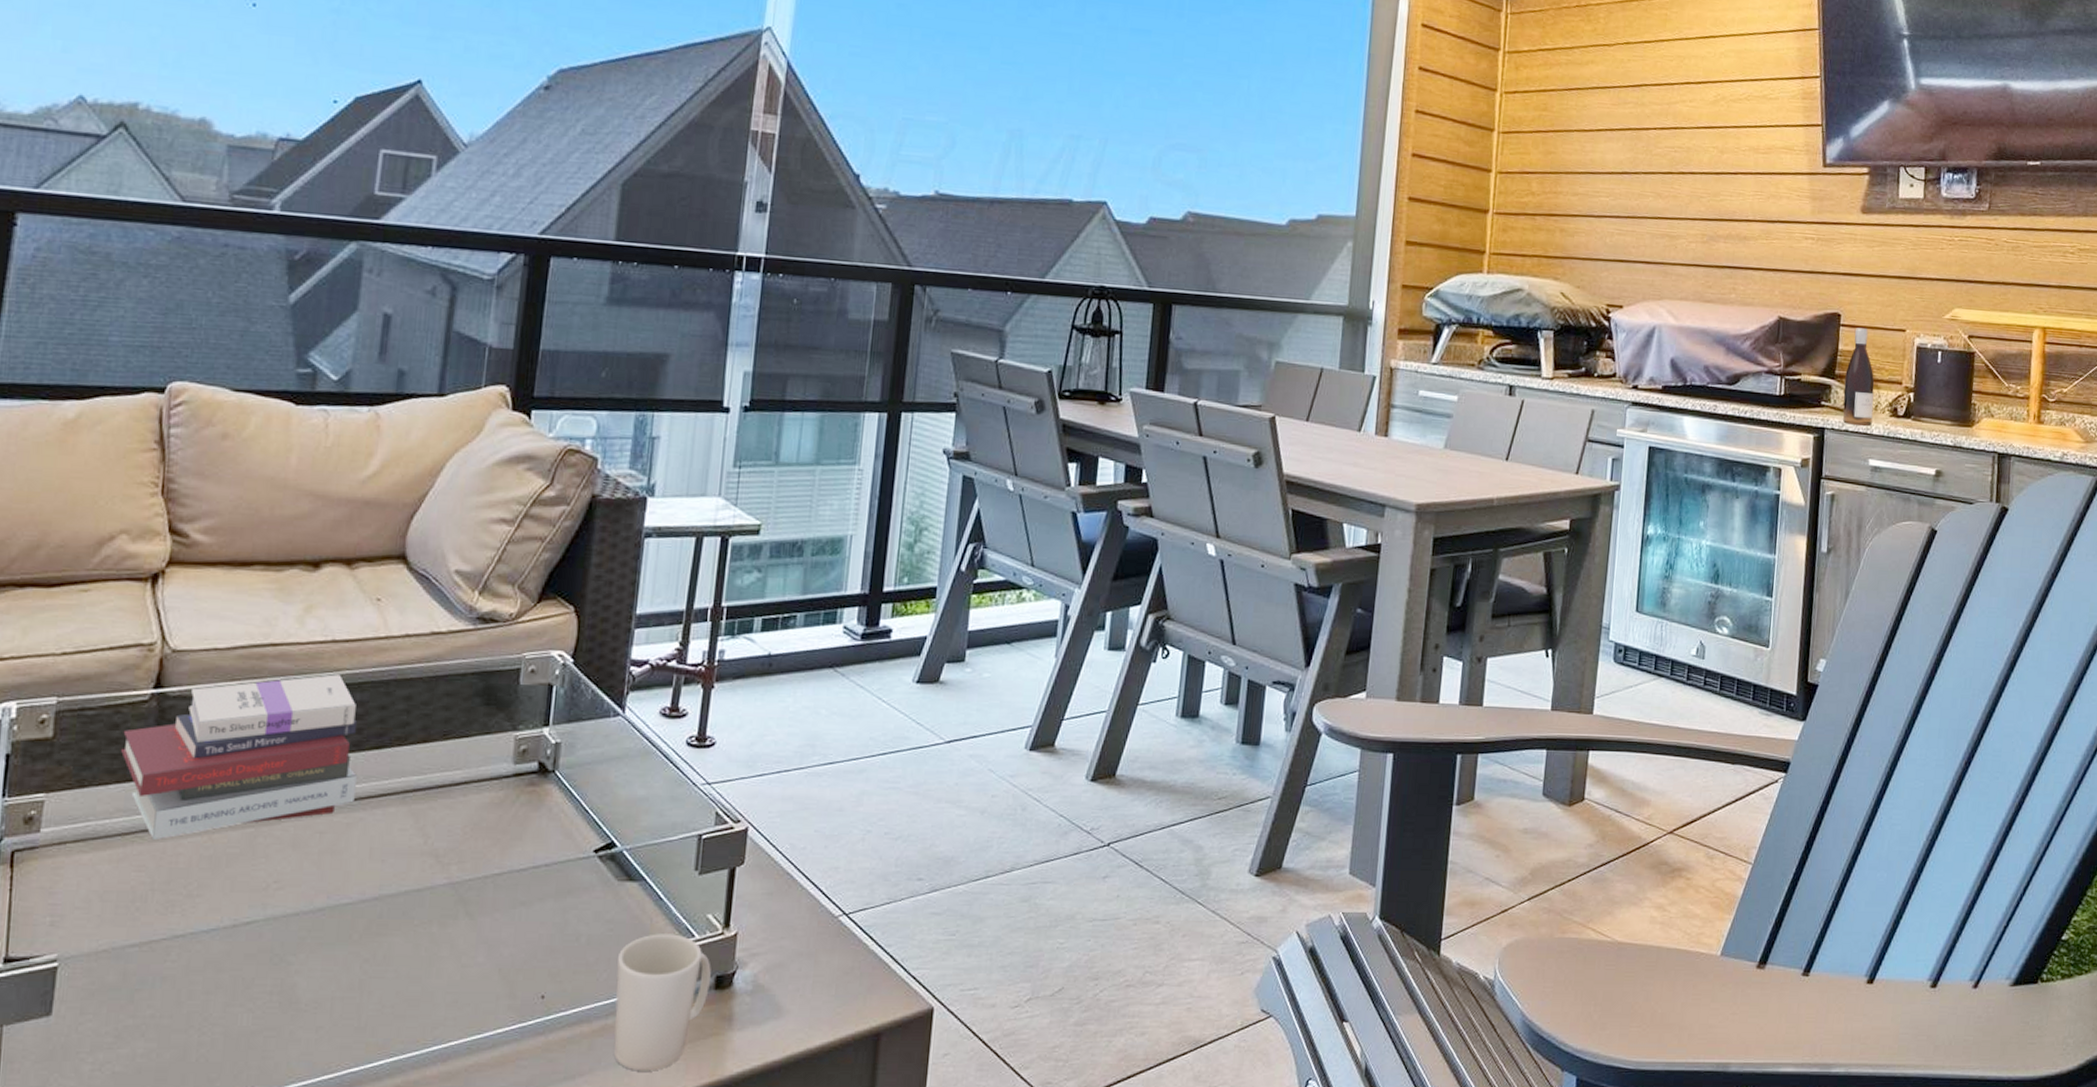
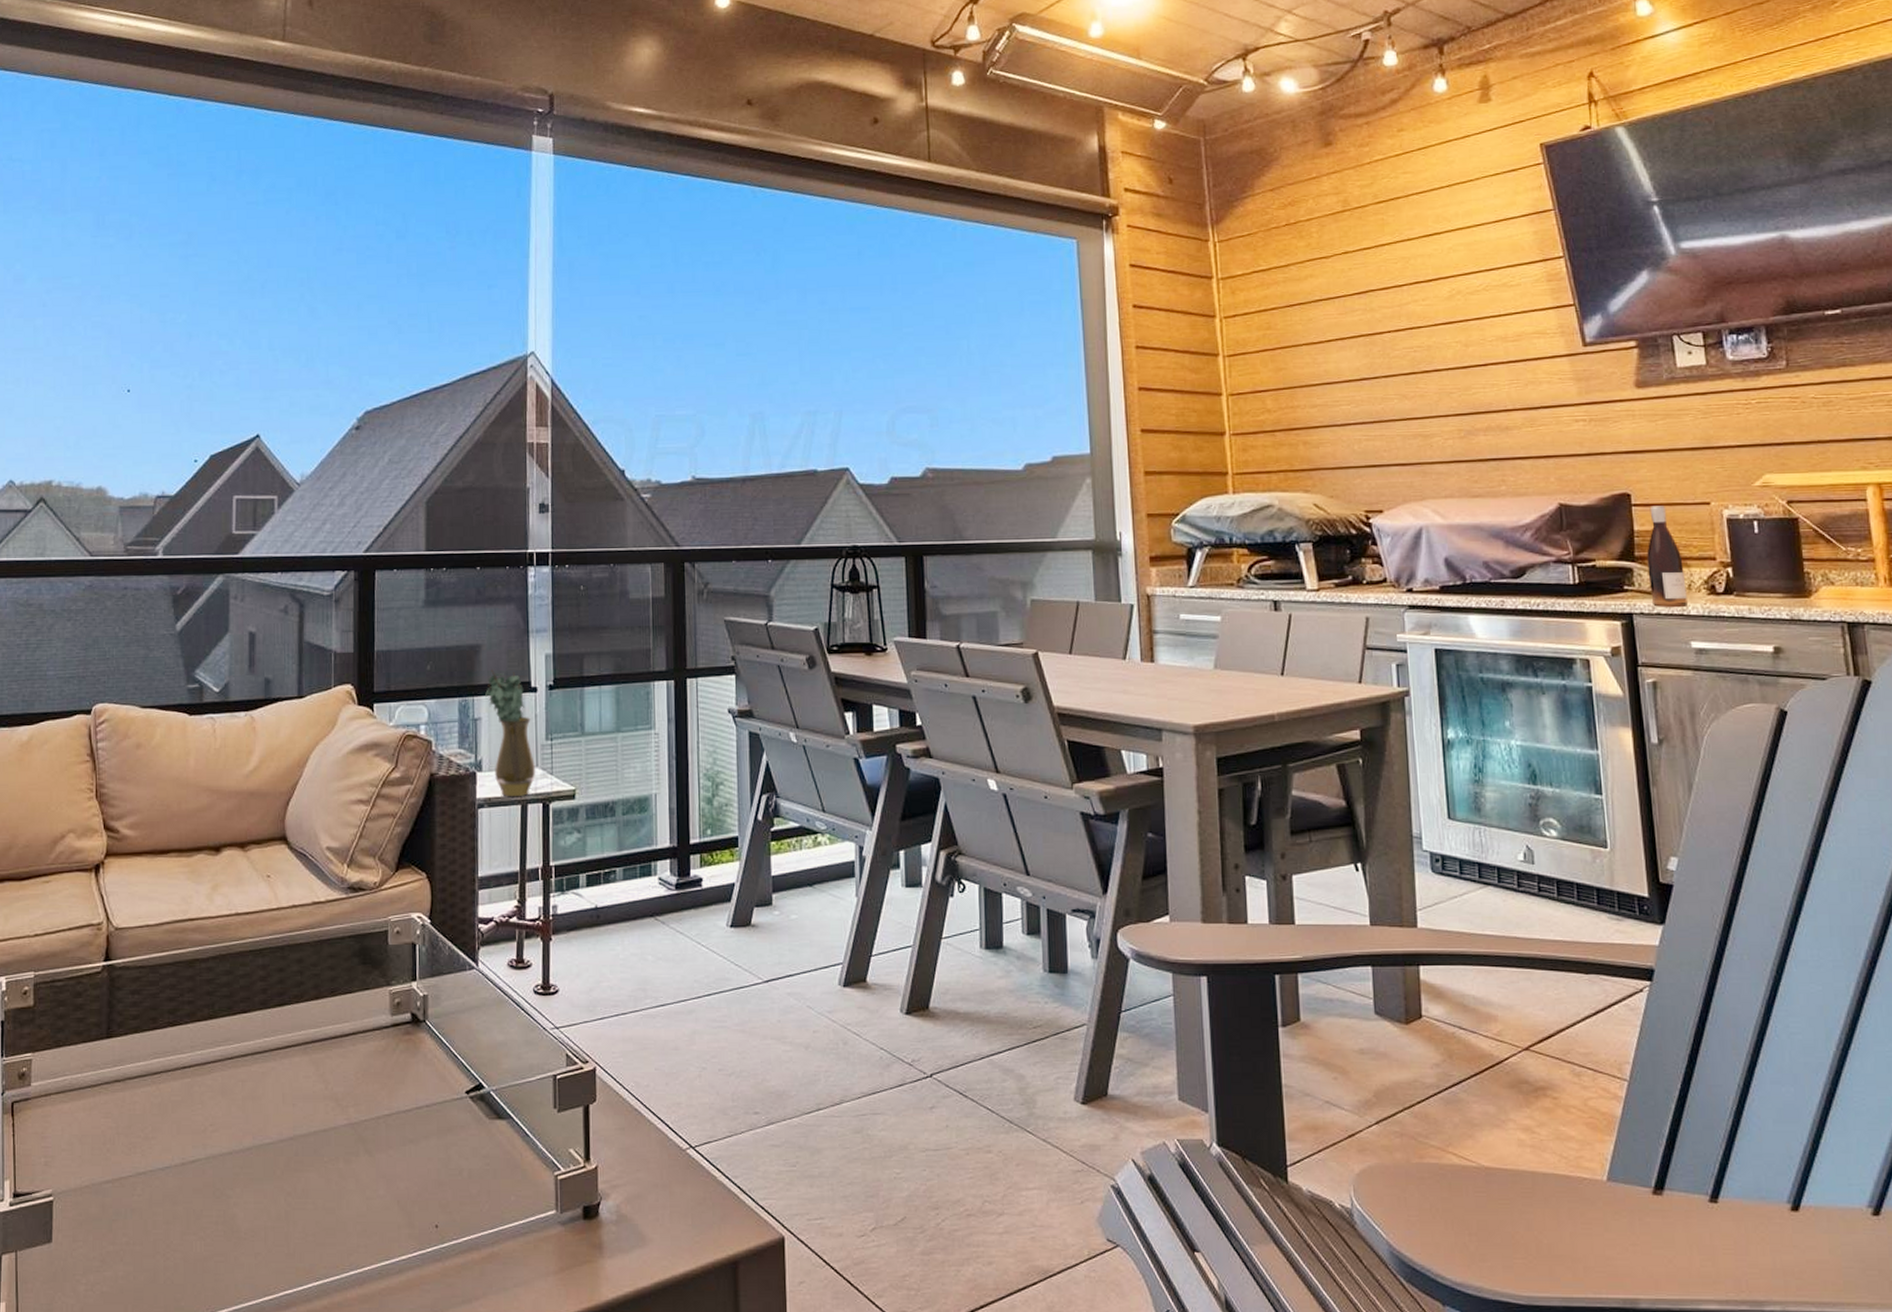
books: present [121,674,358,841] -> none [85,943,267,1091]
mug: present [613,934,711,1071] -> none [497,1167,579,1296]
vase: none [668,383,719,527] -> present [485,669,535,796]

